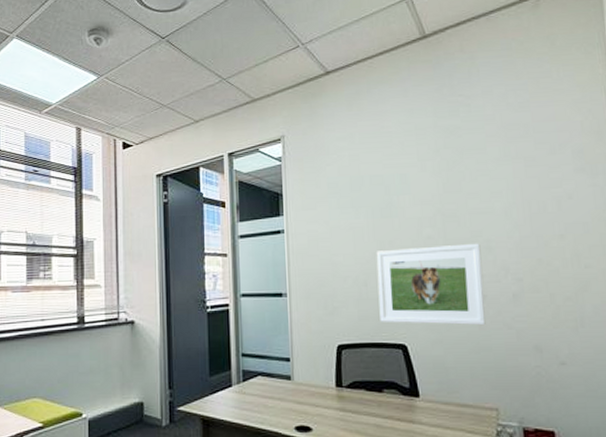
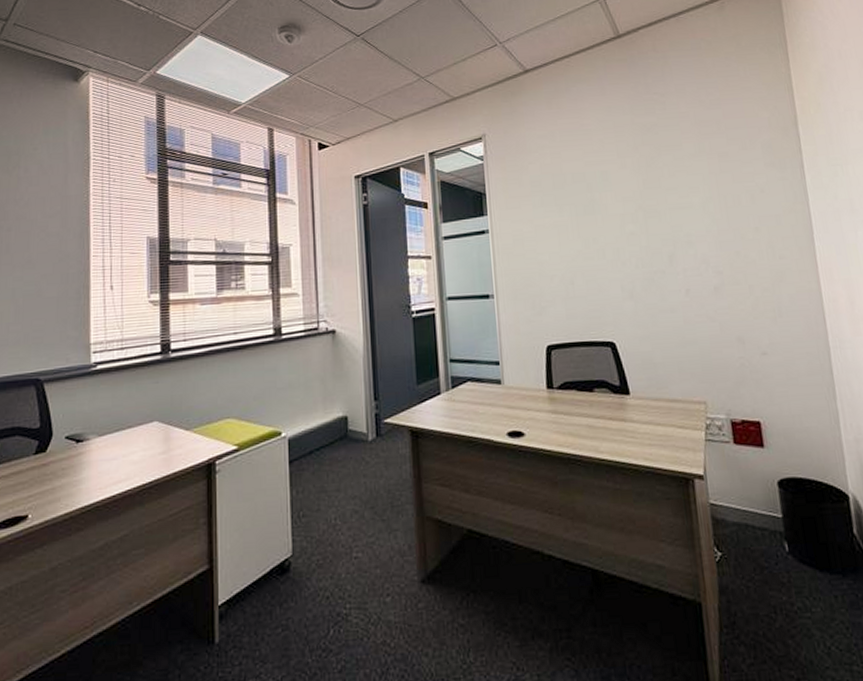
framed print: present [376,243,486,325] -> none [581,238,690,321]

